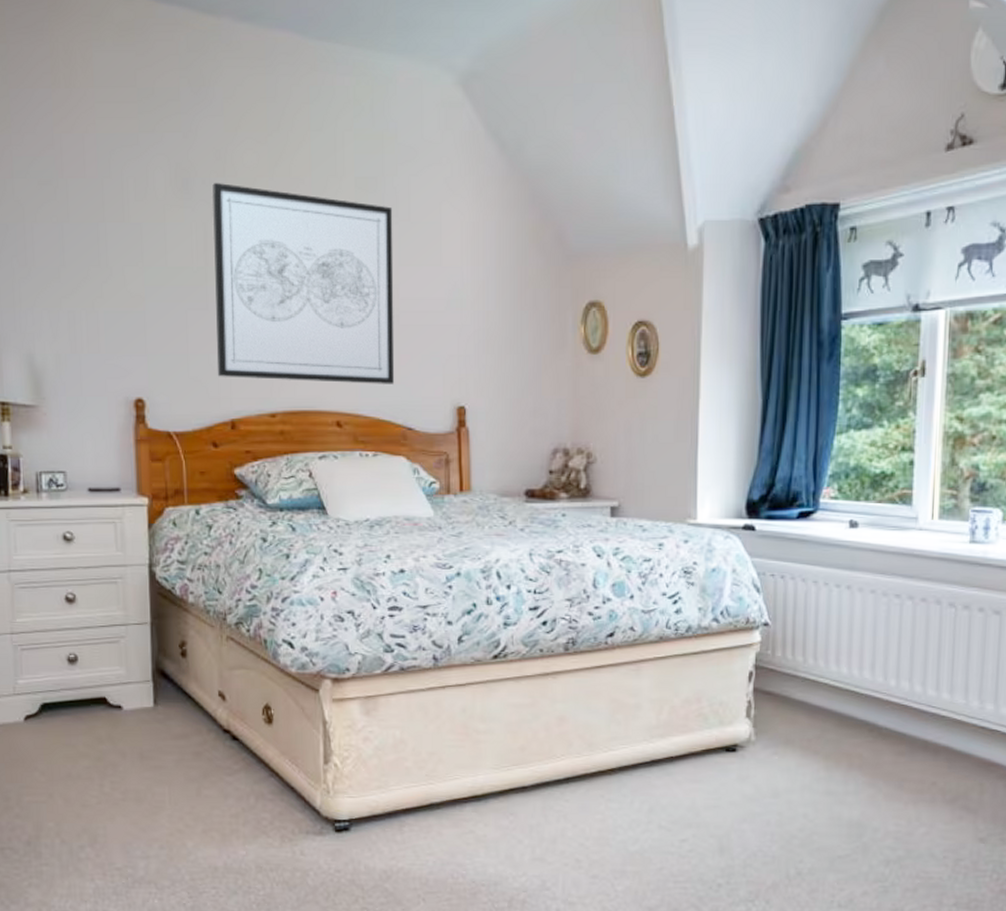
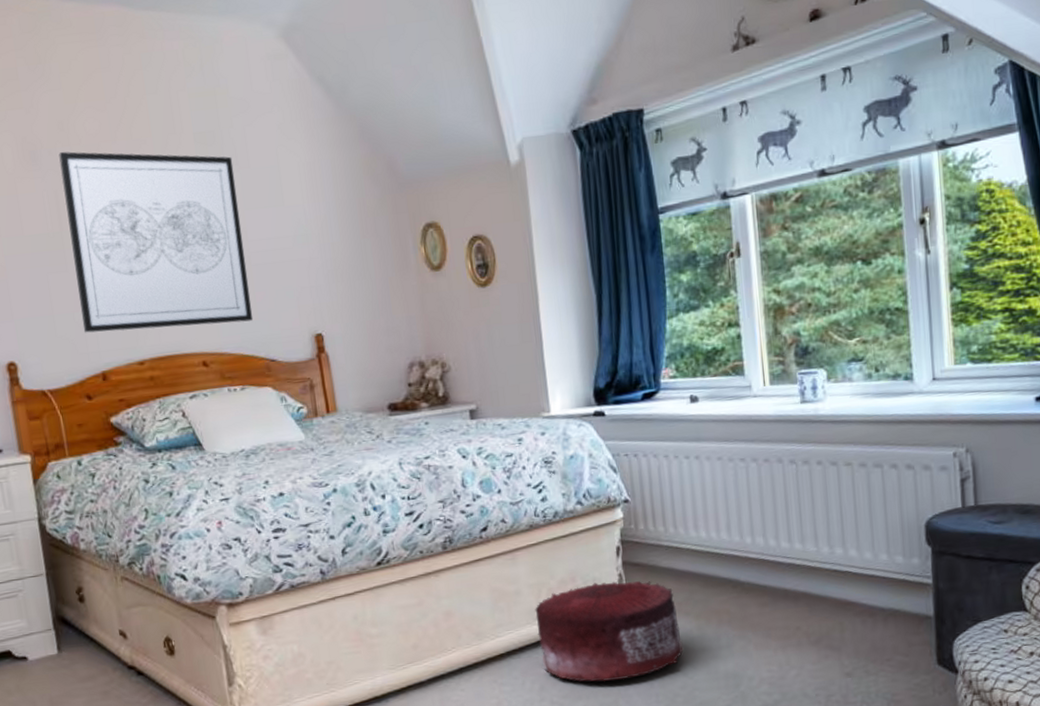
pouf: none [653,706,807,813] -> present [535,581,684,682]

